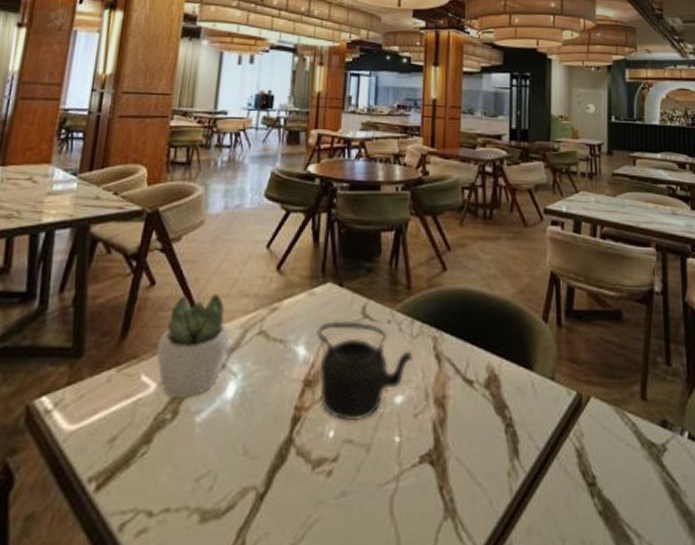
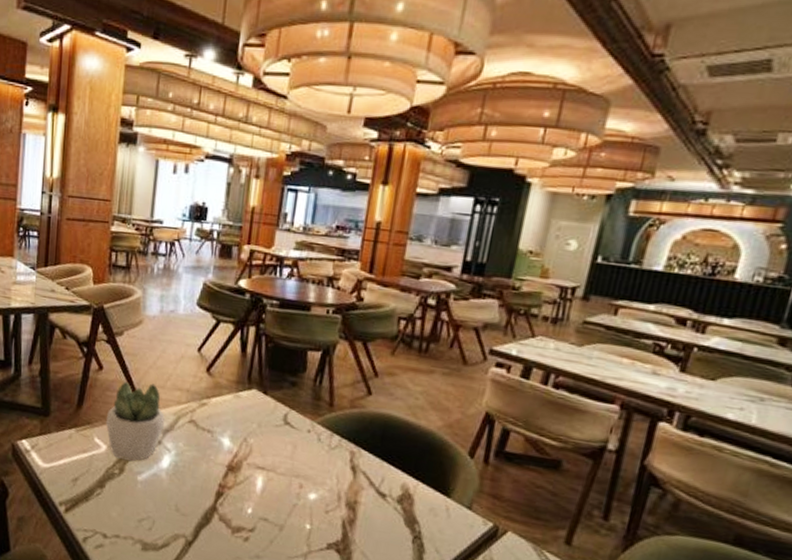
teapot: present [317,321,413,422] -> none [240,422,329,506]

